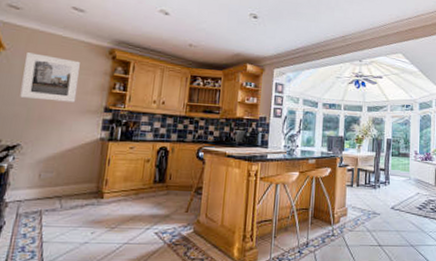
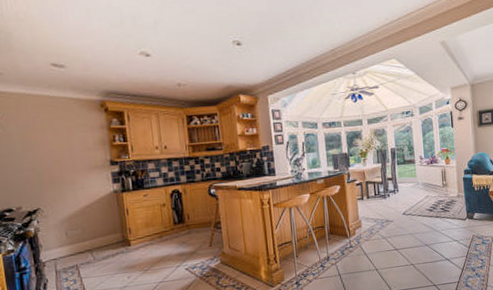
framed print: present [20,52,80,103] -> none [20,117,81,164]

